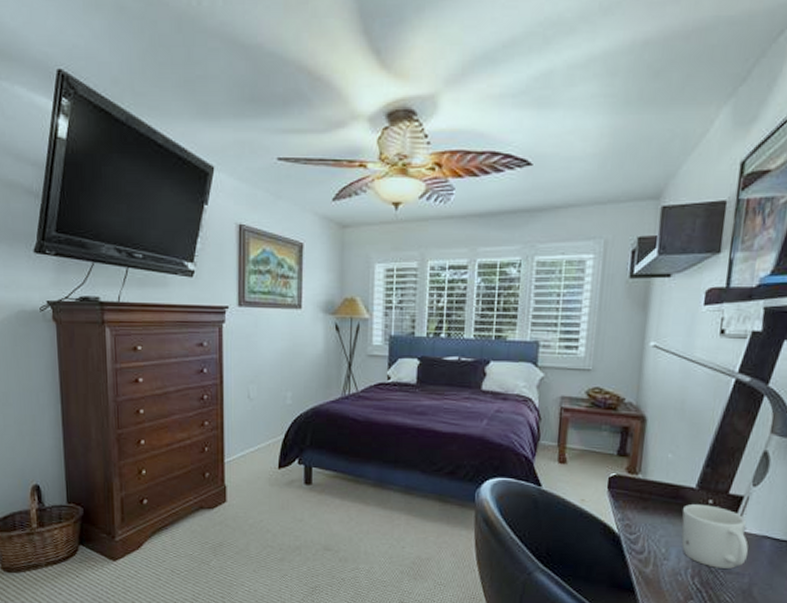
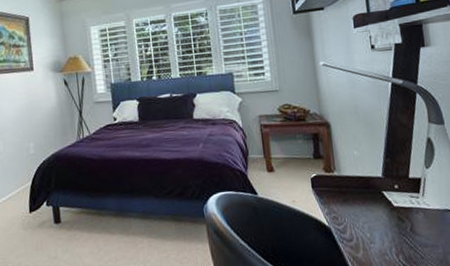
mug: present [681,503,749,569] -> none [375,189,437,244]

